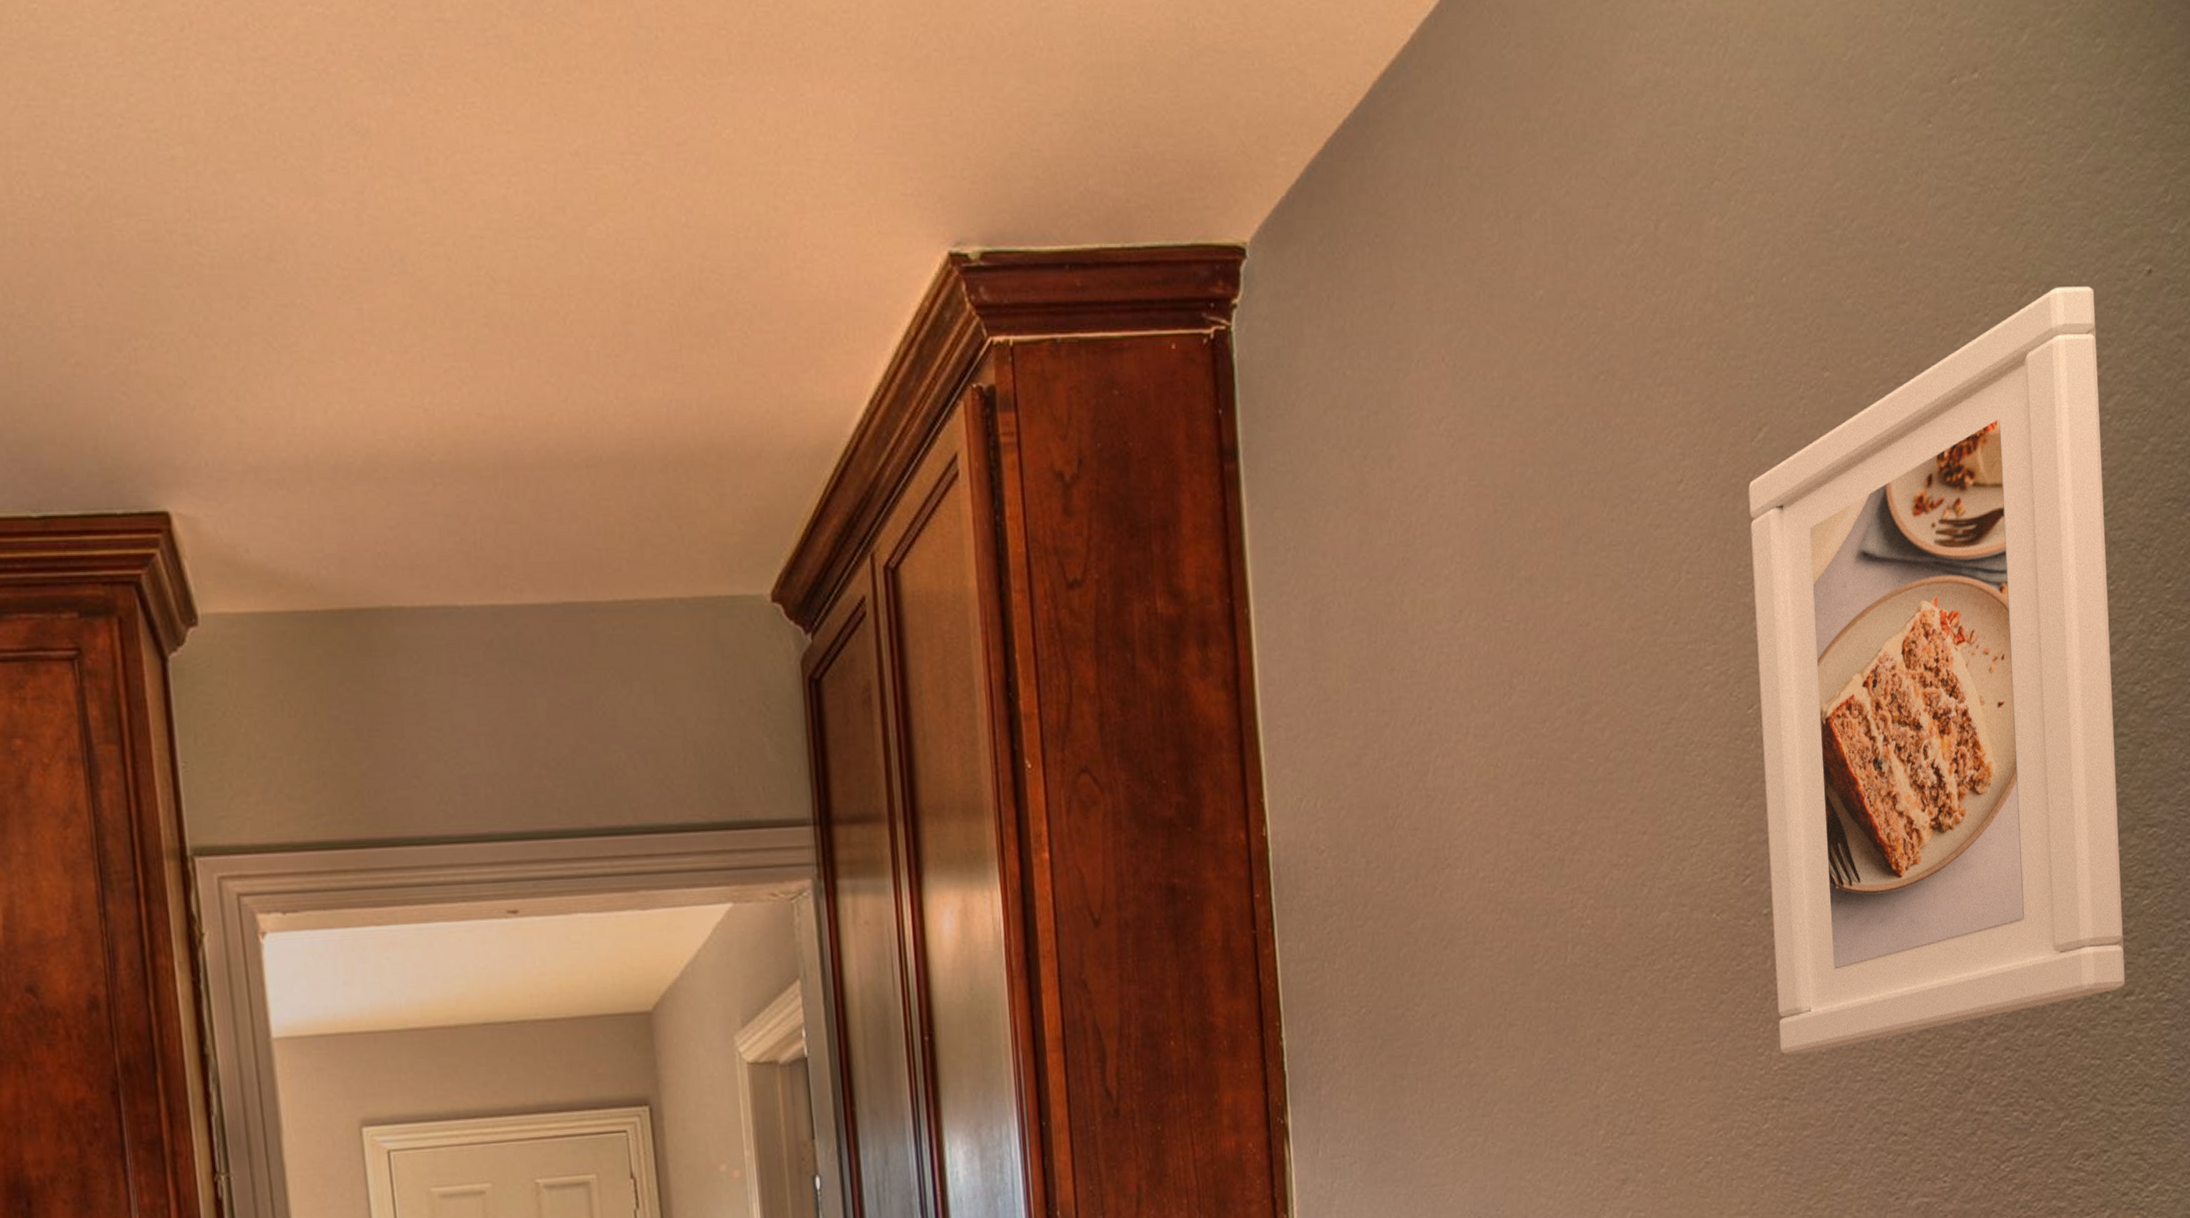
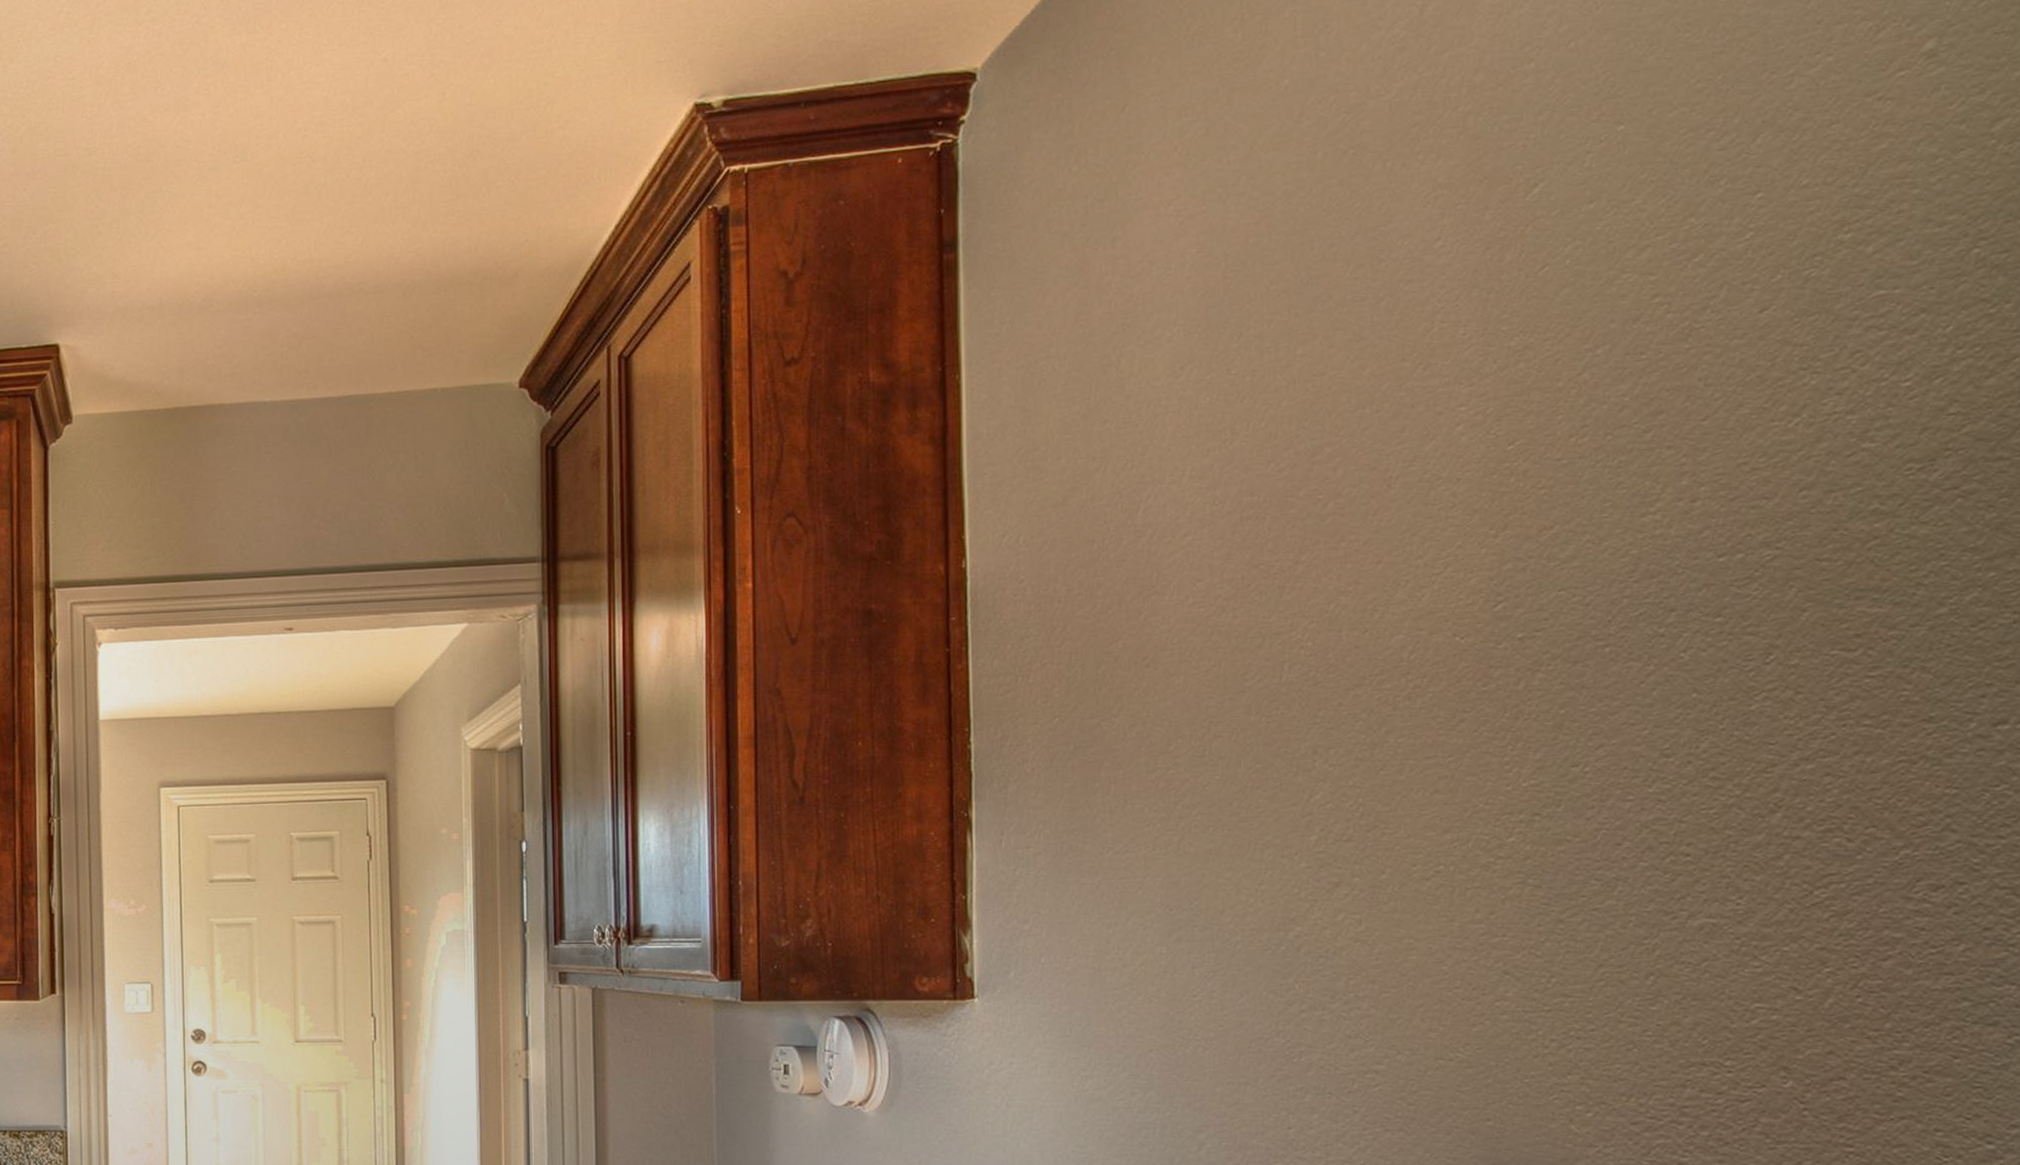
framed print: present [1748,286,2125,1055] -> none [1519,14,1996,773]

